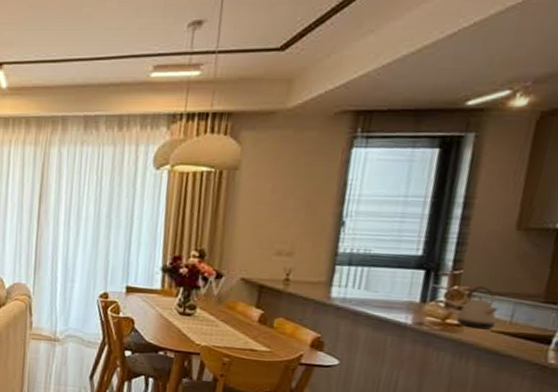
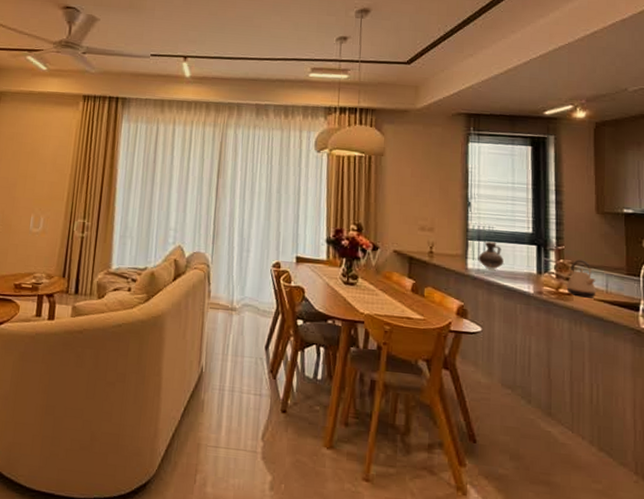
ceramic jug: none [345,266,379,299] -> present [478,241,504,270]

